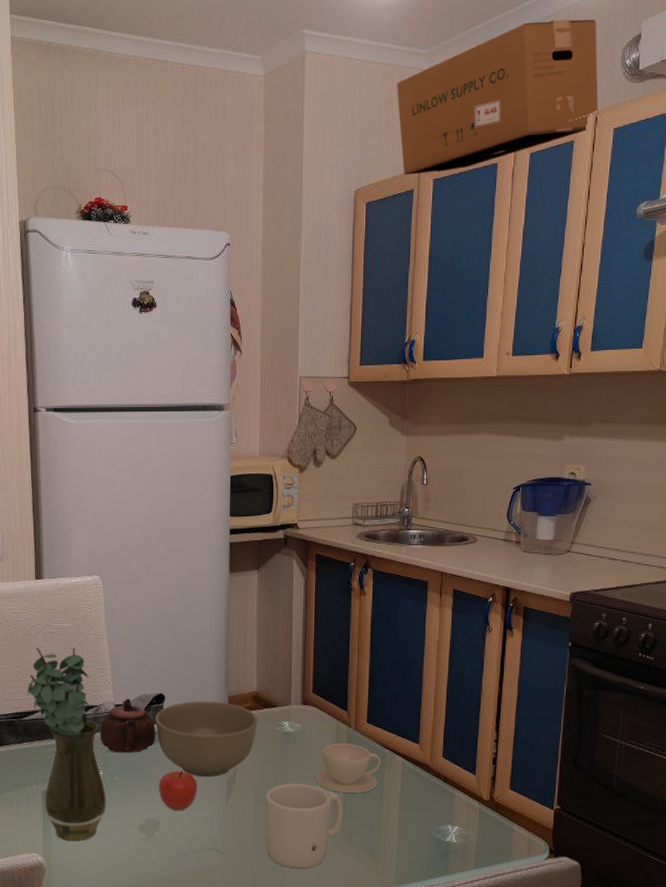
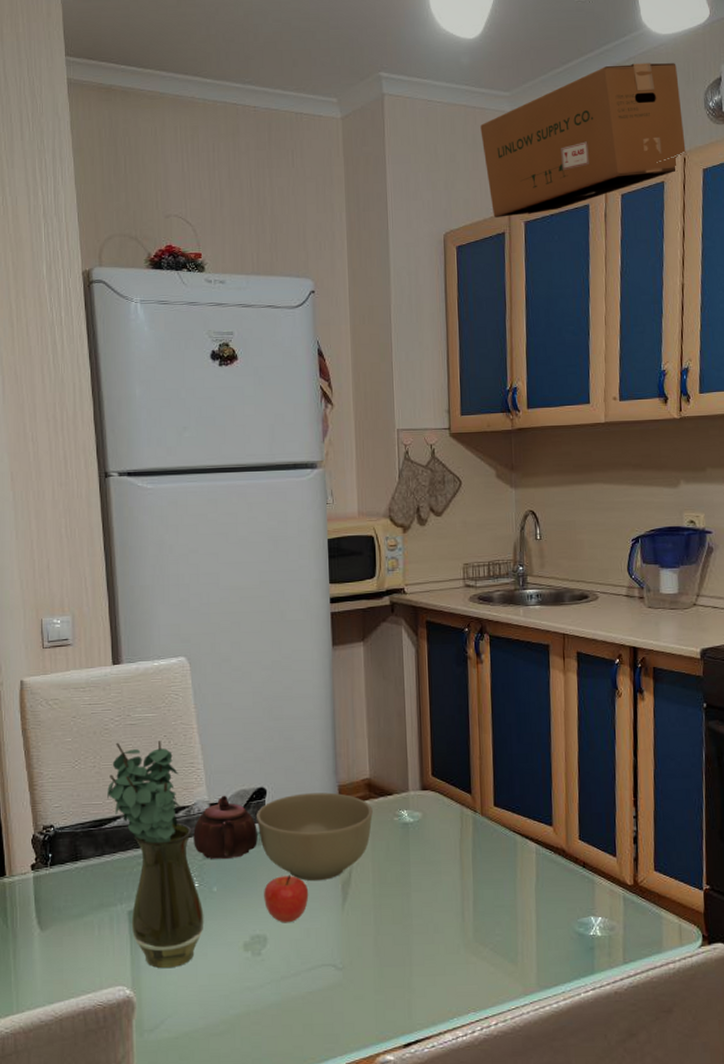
mug: present [265,783,343,869] -> none [386,880,474,981]
teacup: present [315,742,381,793] -> none [440,830,513,888]

